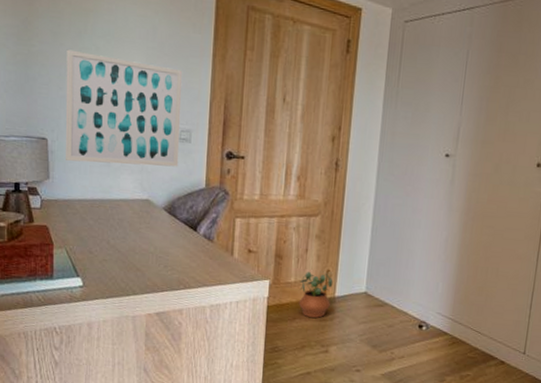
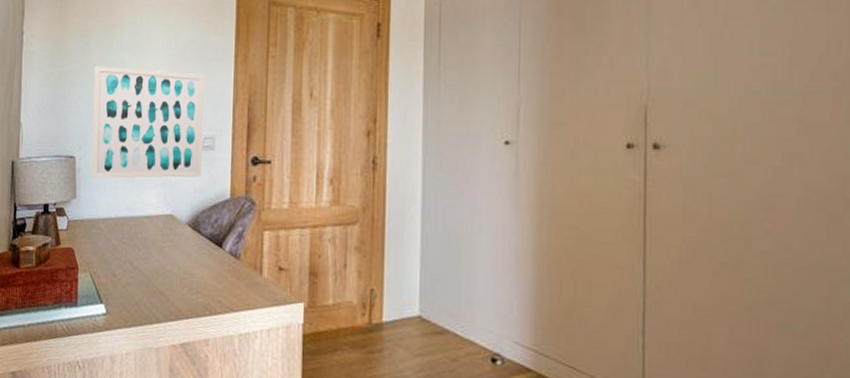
potted plant: present [298,272,333,318] -> none [339,292,379,349]

